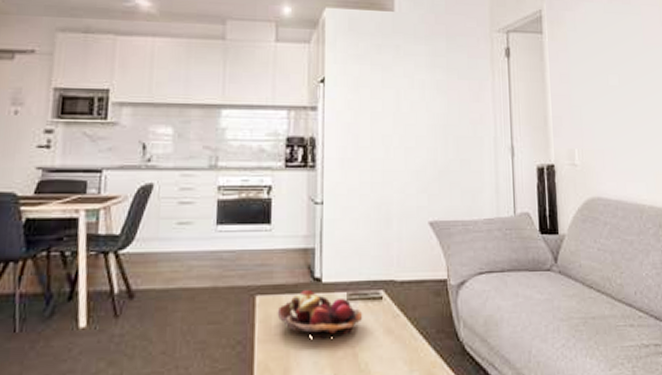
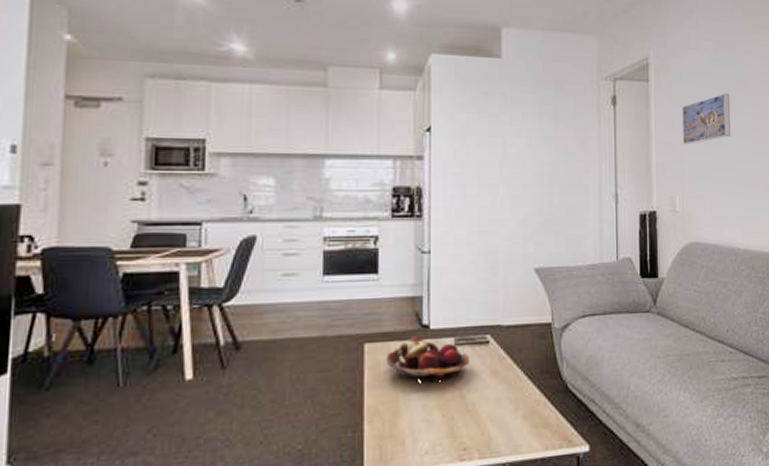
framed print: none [578,44,631,96] -> present [681,93,731,144]

